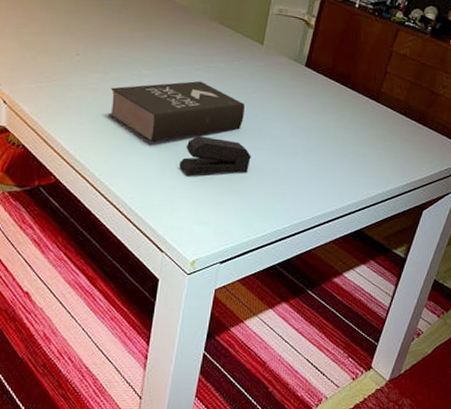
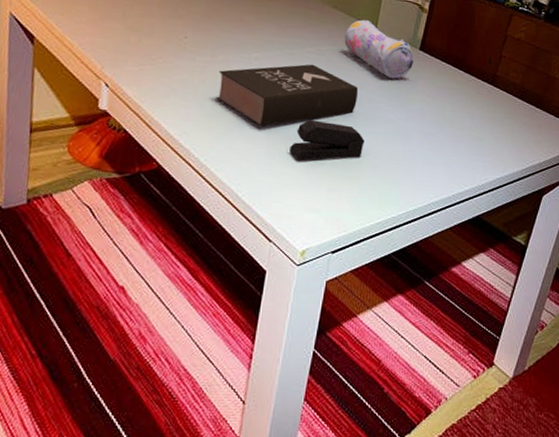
pencil case: none [231,36,300,95] -> present [344,19,414,78]

